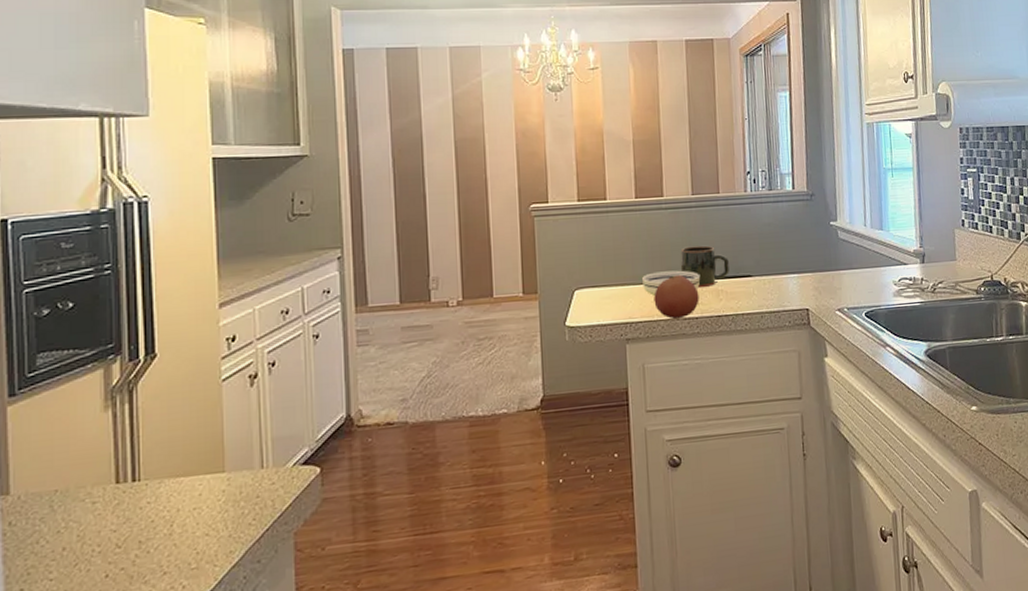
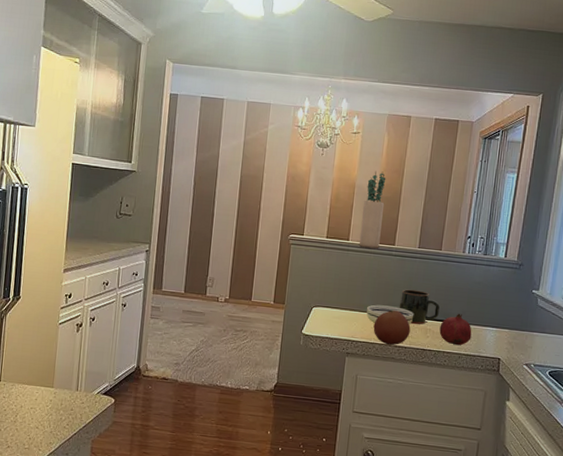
vase: none [616,110,645,206] -> present [359,171,386,249]
fruit: none [733,264,772,303] -> present [439,313,472,346]

